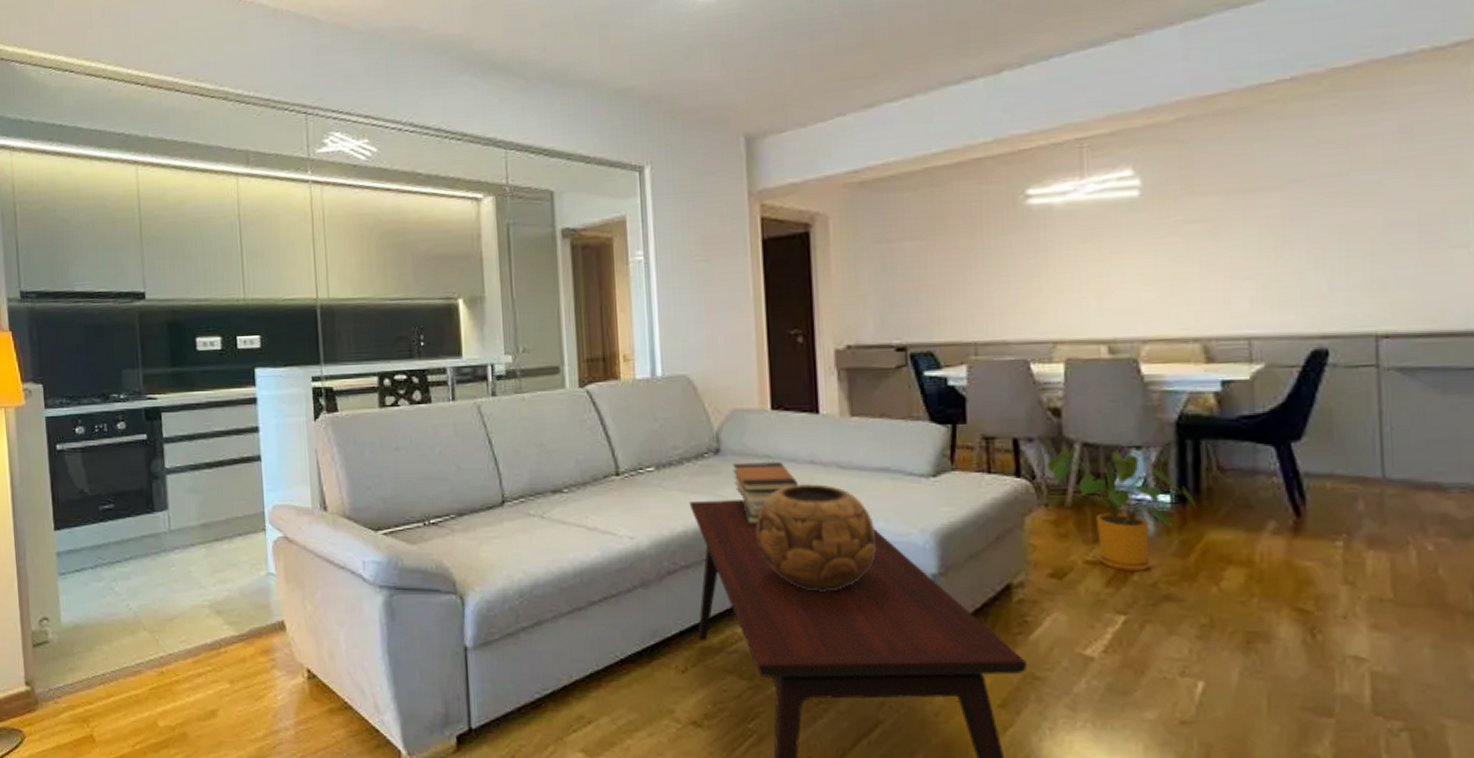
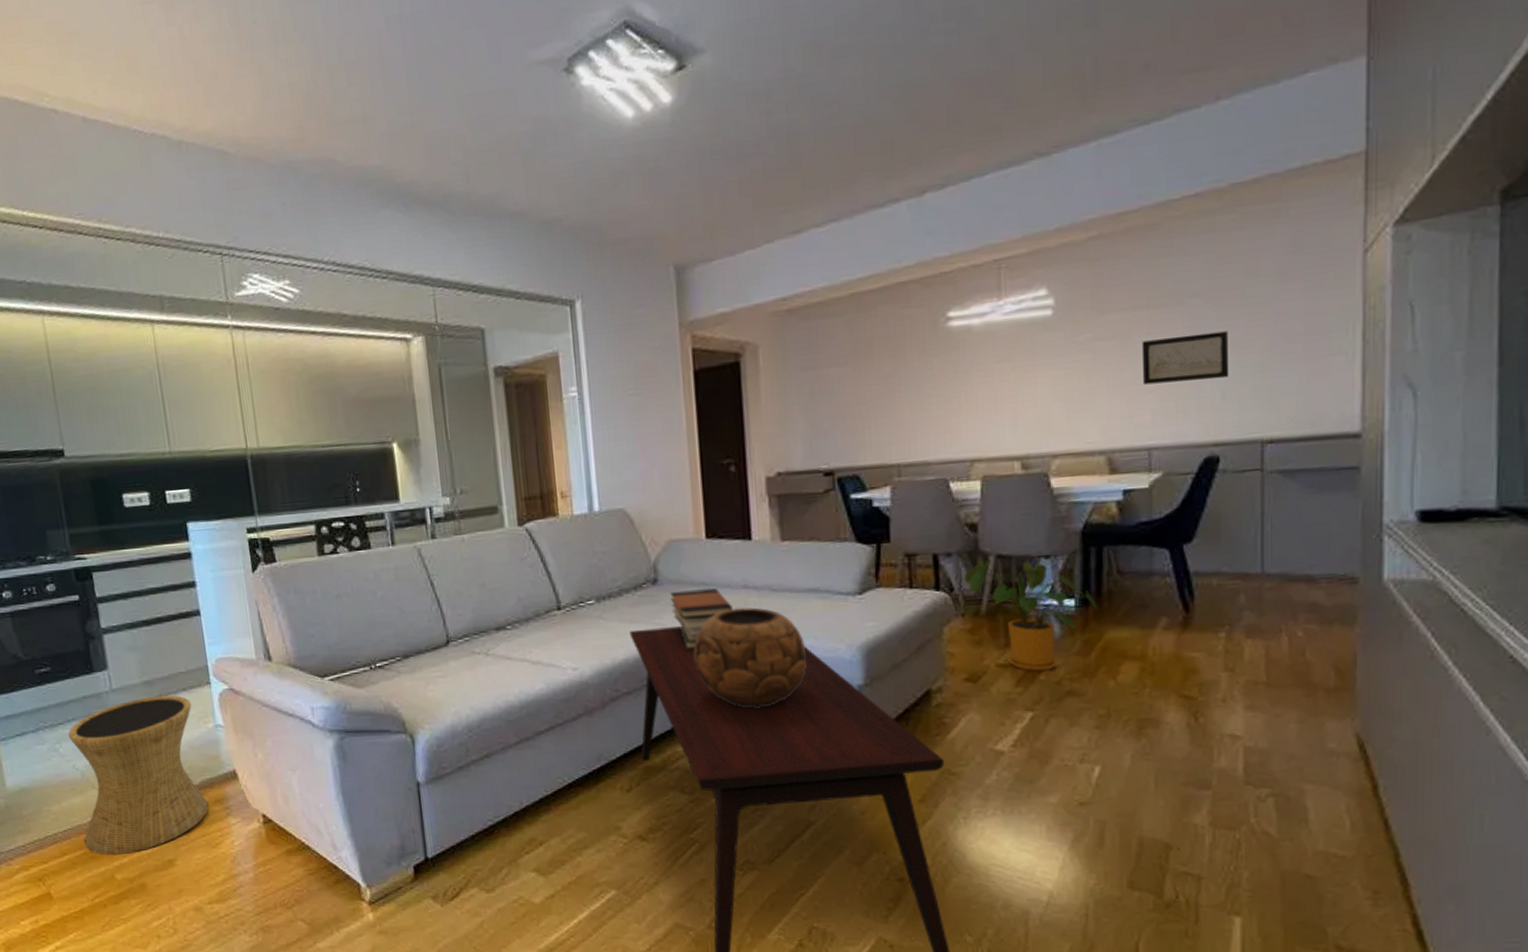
side table: none [124,539,255,701] -> present [68,695,209,855]
wall art: none [1237,218,1336,271] -> present [1141,331,1229,385]

